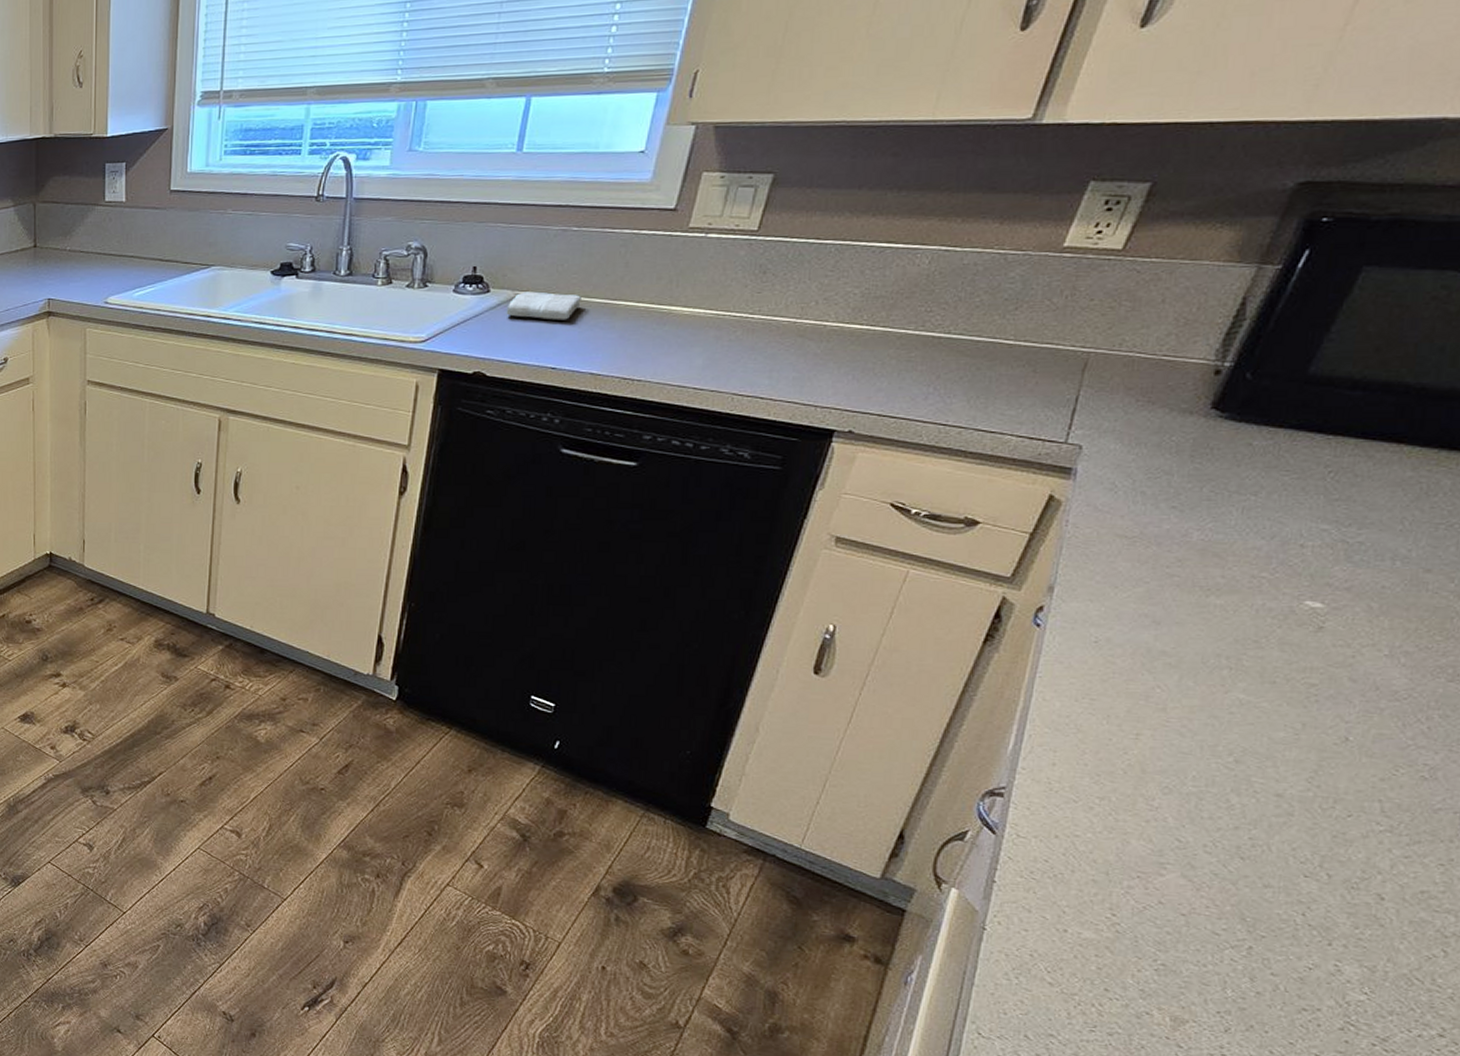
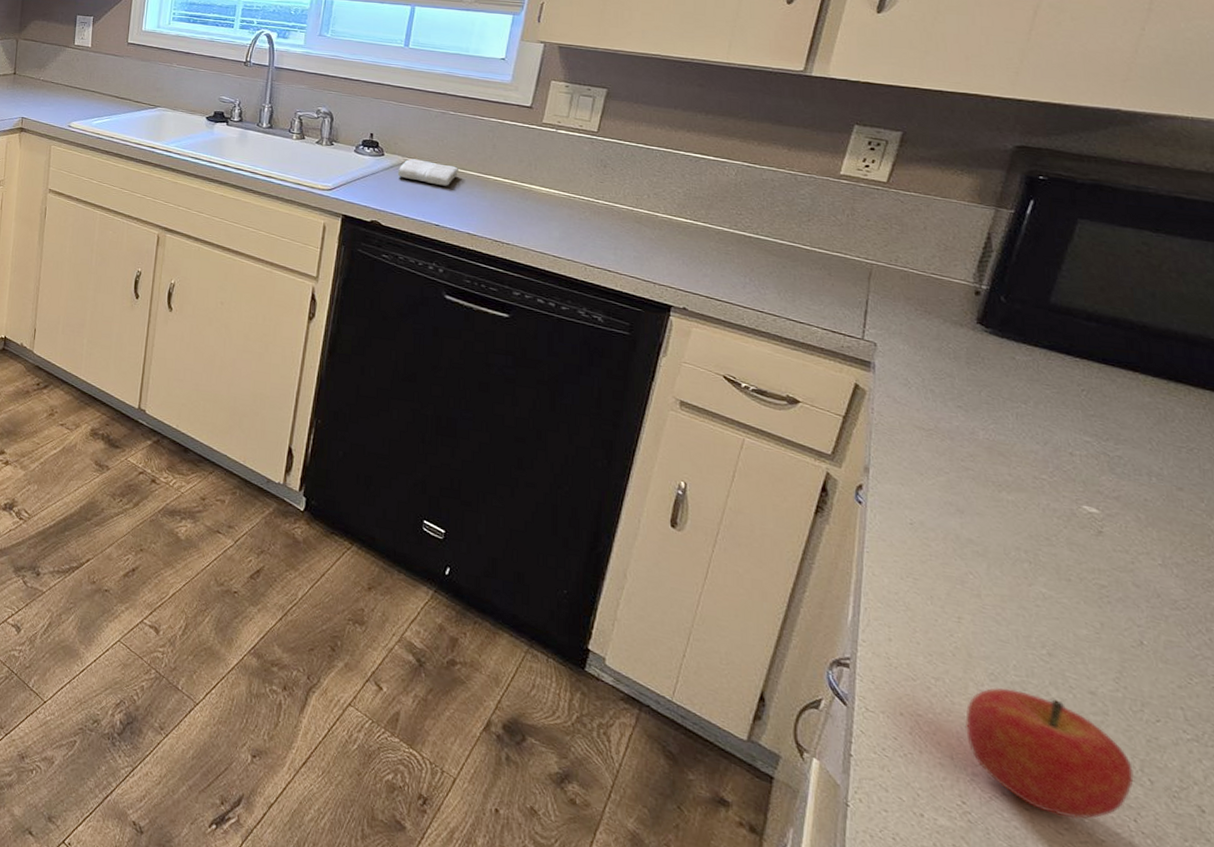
fruit: none [1127,800,1311,919] -> present [965,688,1134,819]

